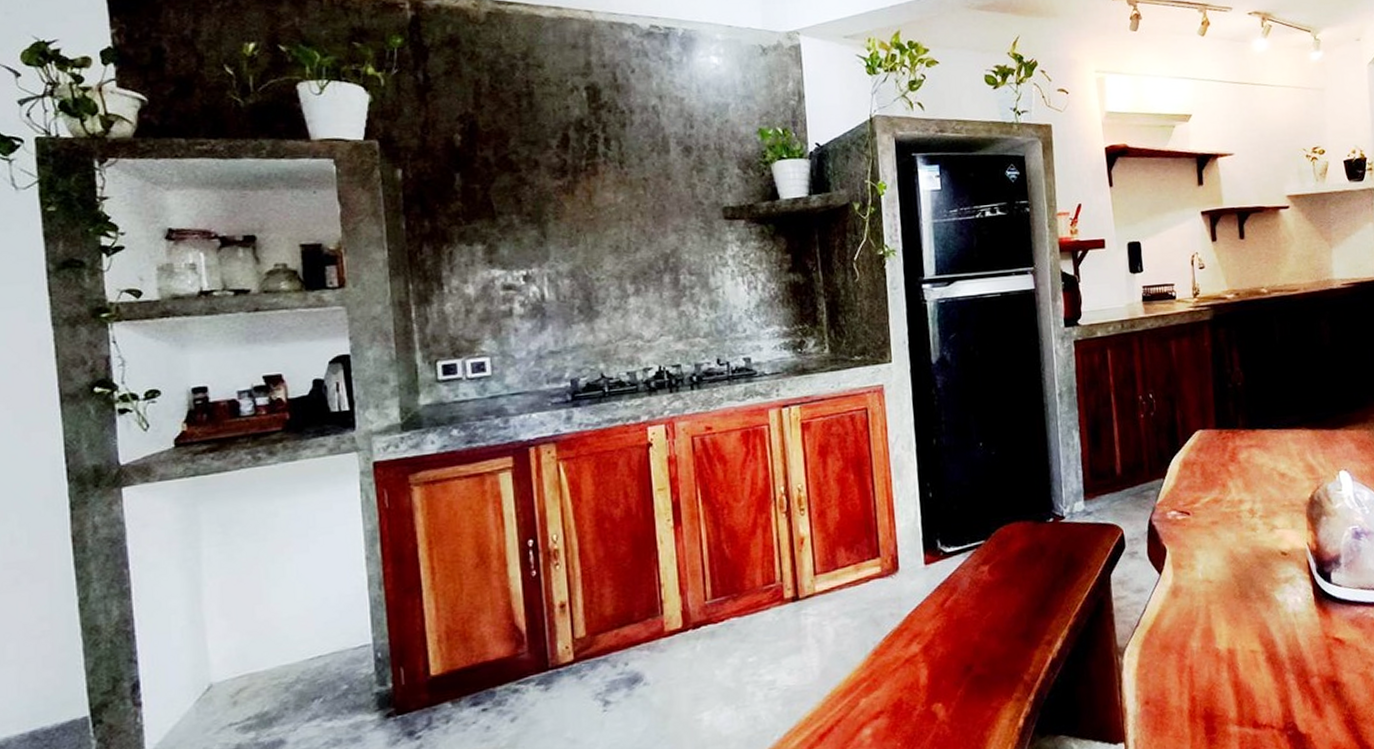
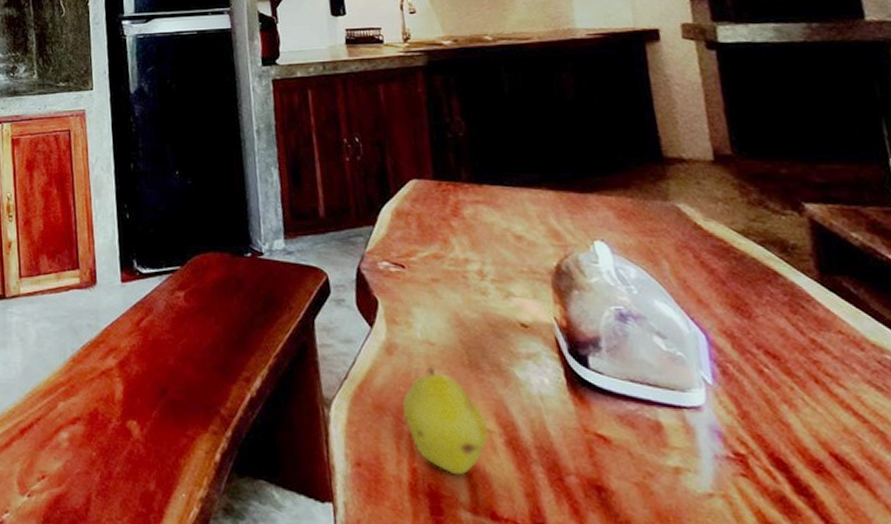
fruit: none [1185,603,1254,696] -> present [402,367,489,475]

